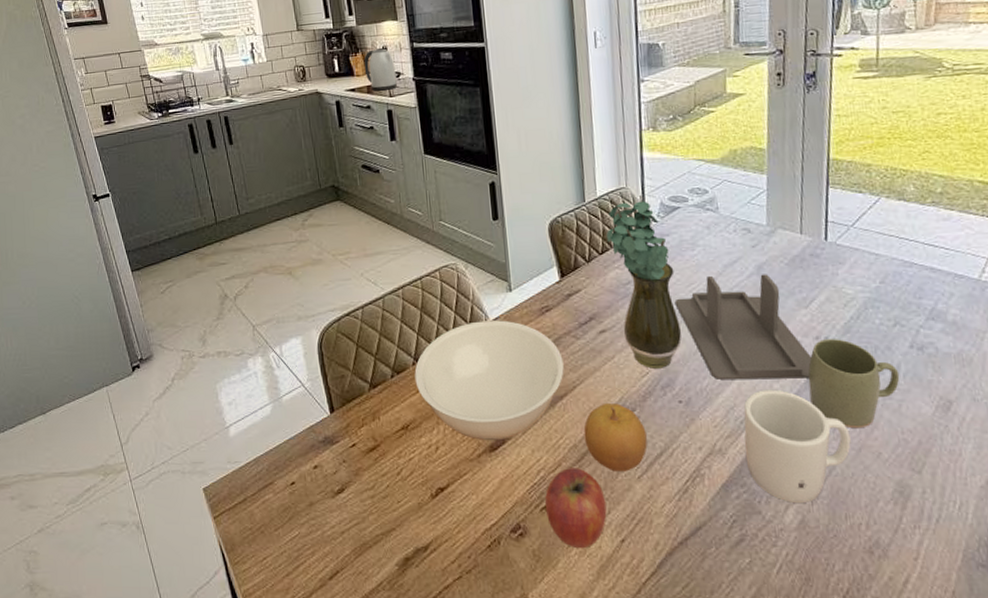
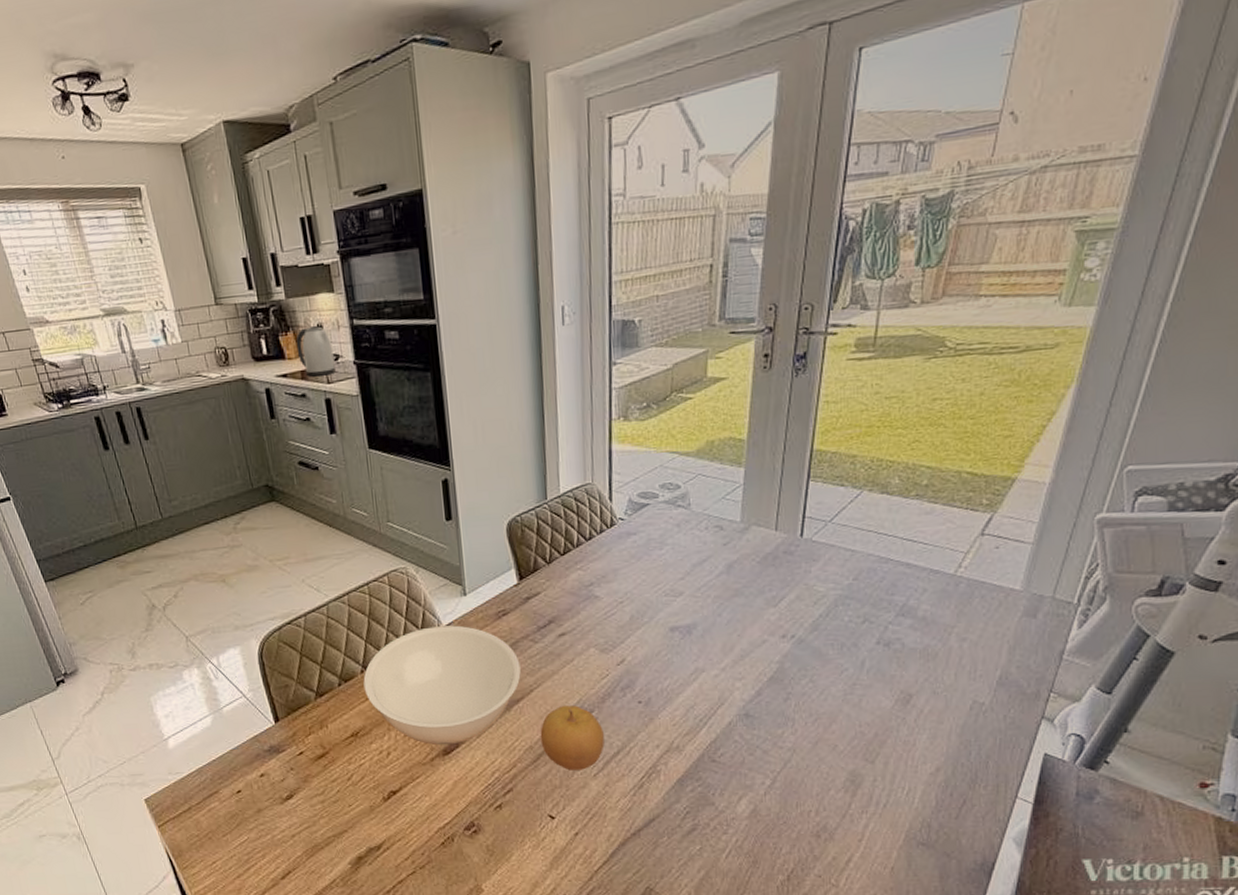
fruit: present [545,468,607,549] -> none [499,768,561,843]
vase: present [606,195,682,369] -> none [569,492,644,671]
napkin holder: present [674,274,812,380] -> none [639,573,776,680]
mug: present [743,389,851,504] -> none [702,688,808,795]
mug: present [808,339,900,429] -> none [771,637,863,724]

